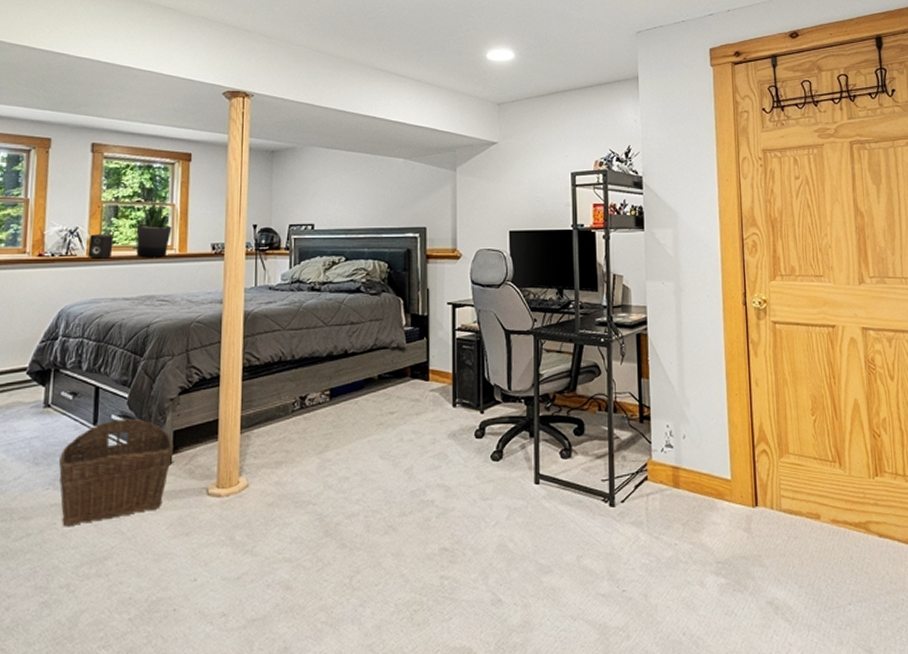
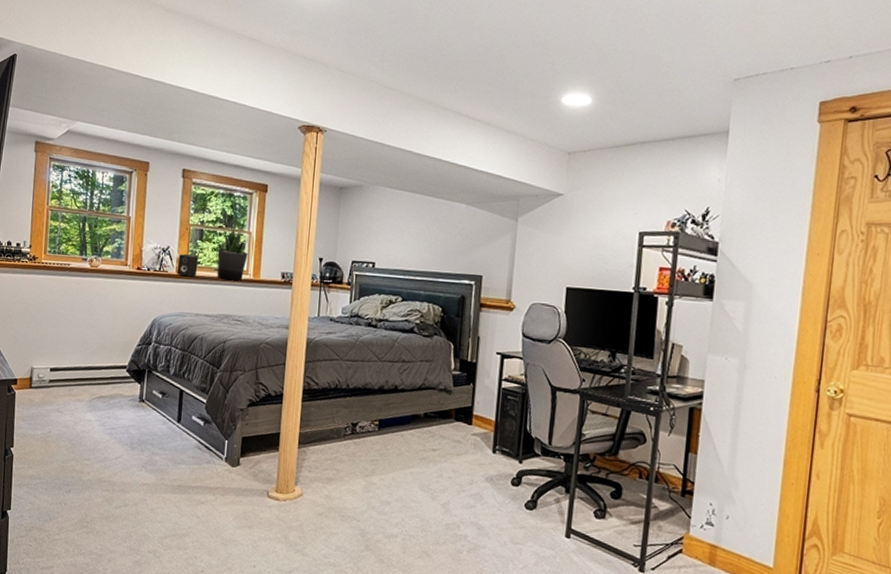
wicker basket: present [58,418,174,527] -> none [149,420,242,505]

